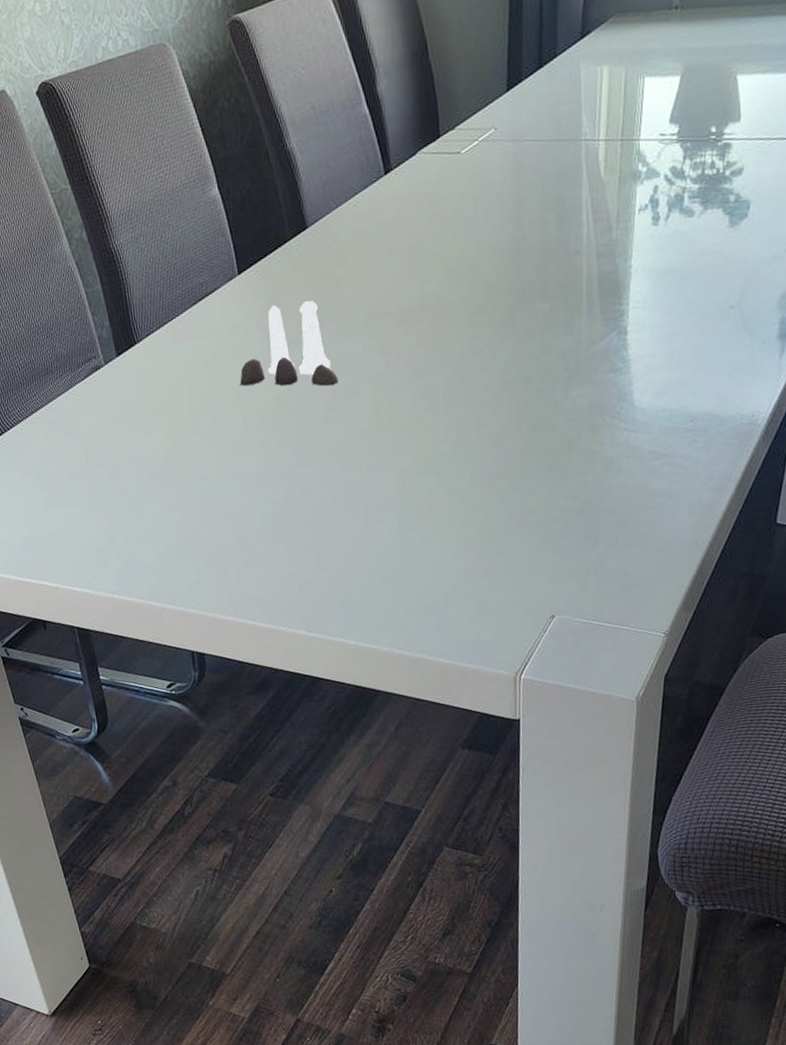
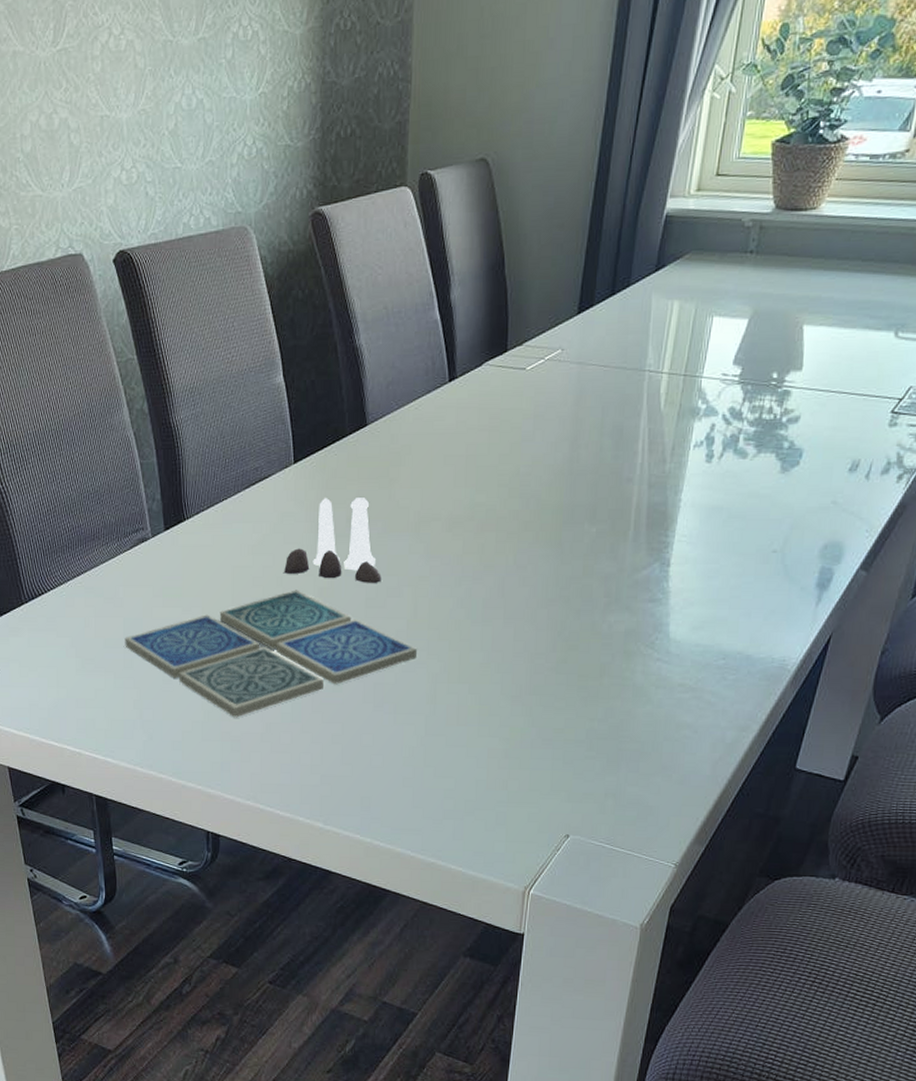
drink coaster: none [89,400,383,535] -> present [124,590,418,718]

